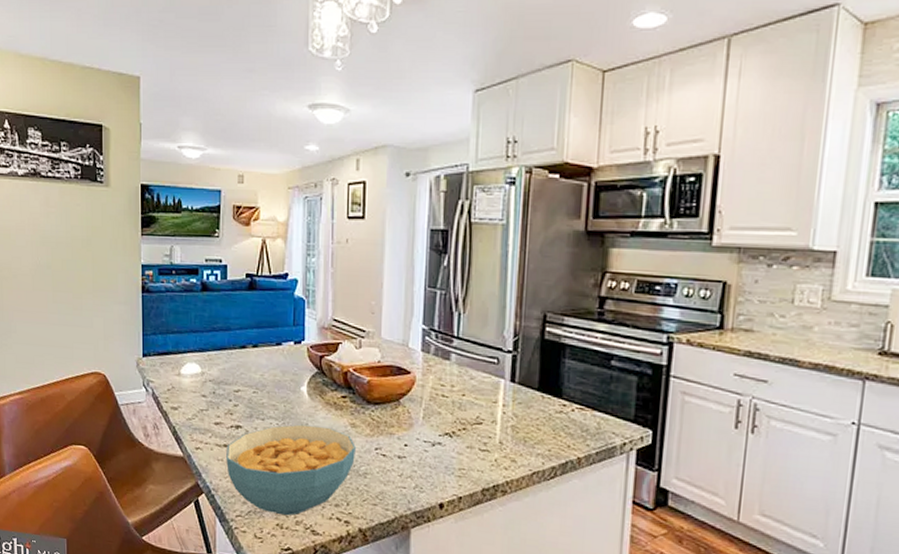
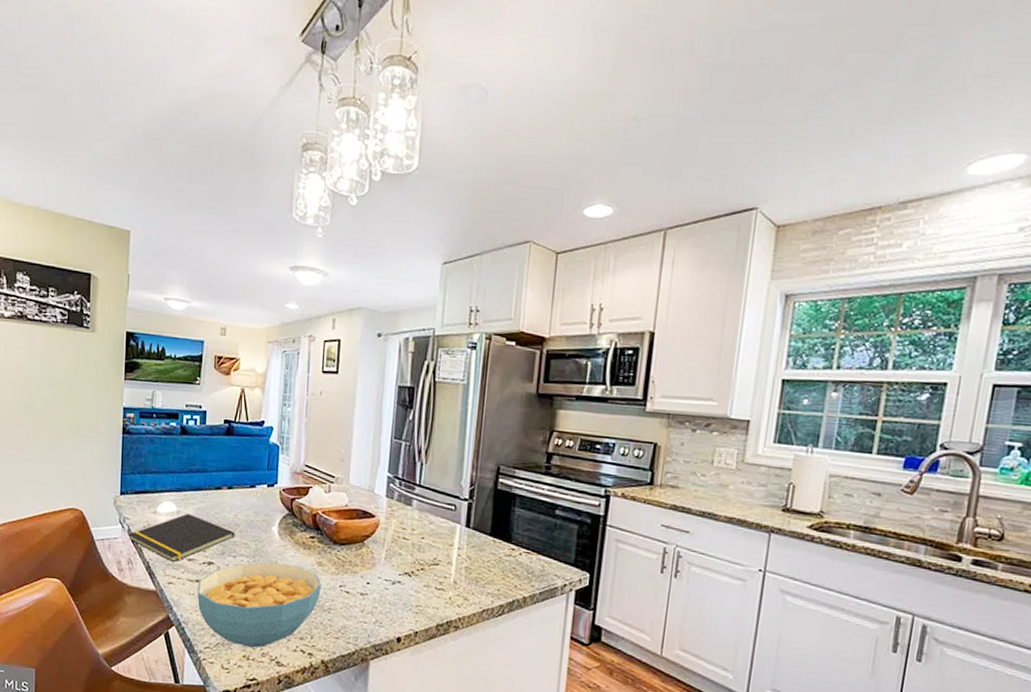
notepad: none [152,374,263,427] -> present [128,513,235,563]

